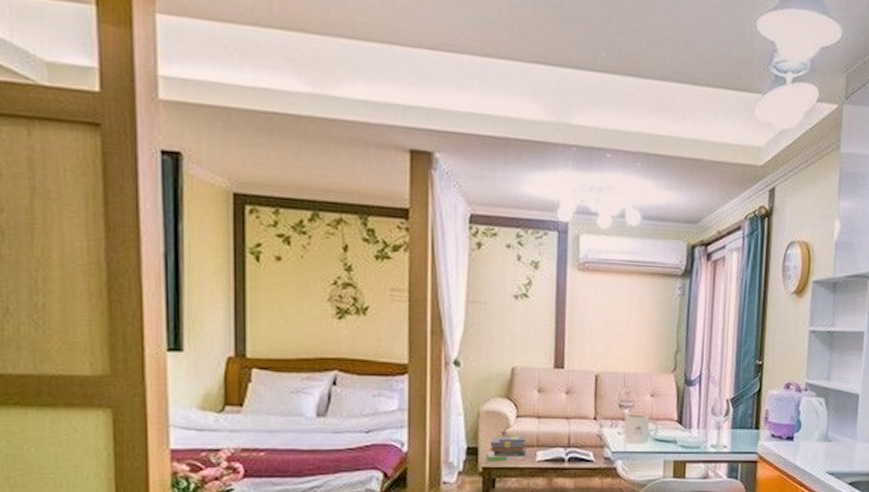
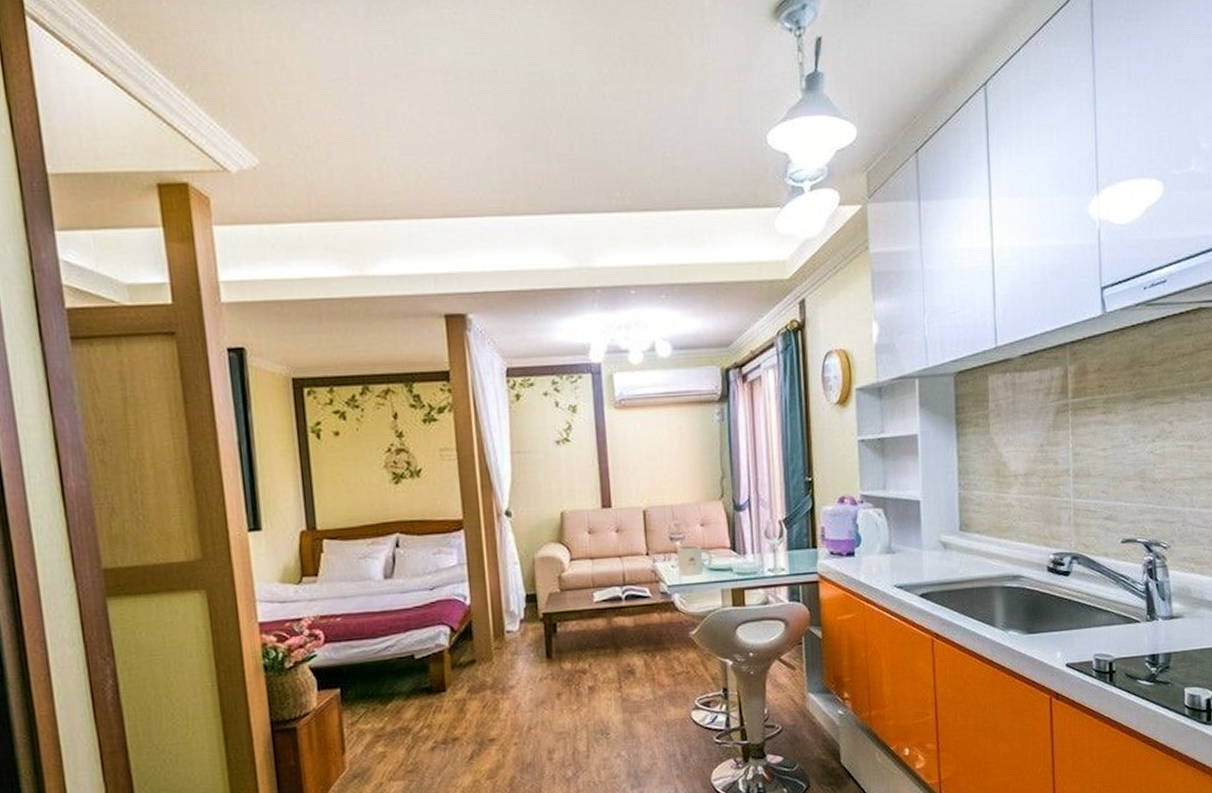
books: present [488,435,527,462] -> none [547,578,584,607]

